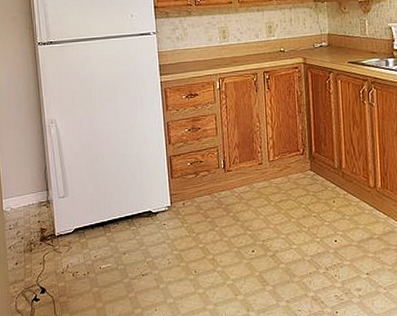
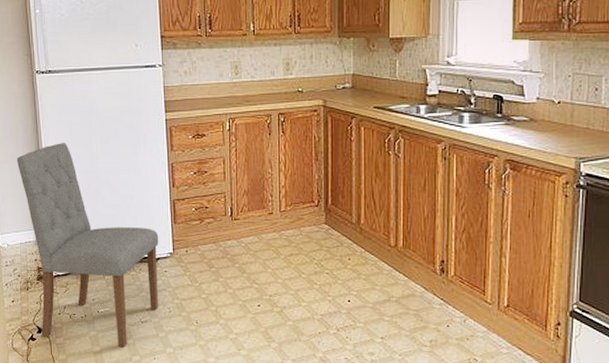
dining chair: none [19,108,158,302] -> present [16,143,159,348]

